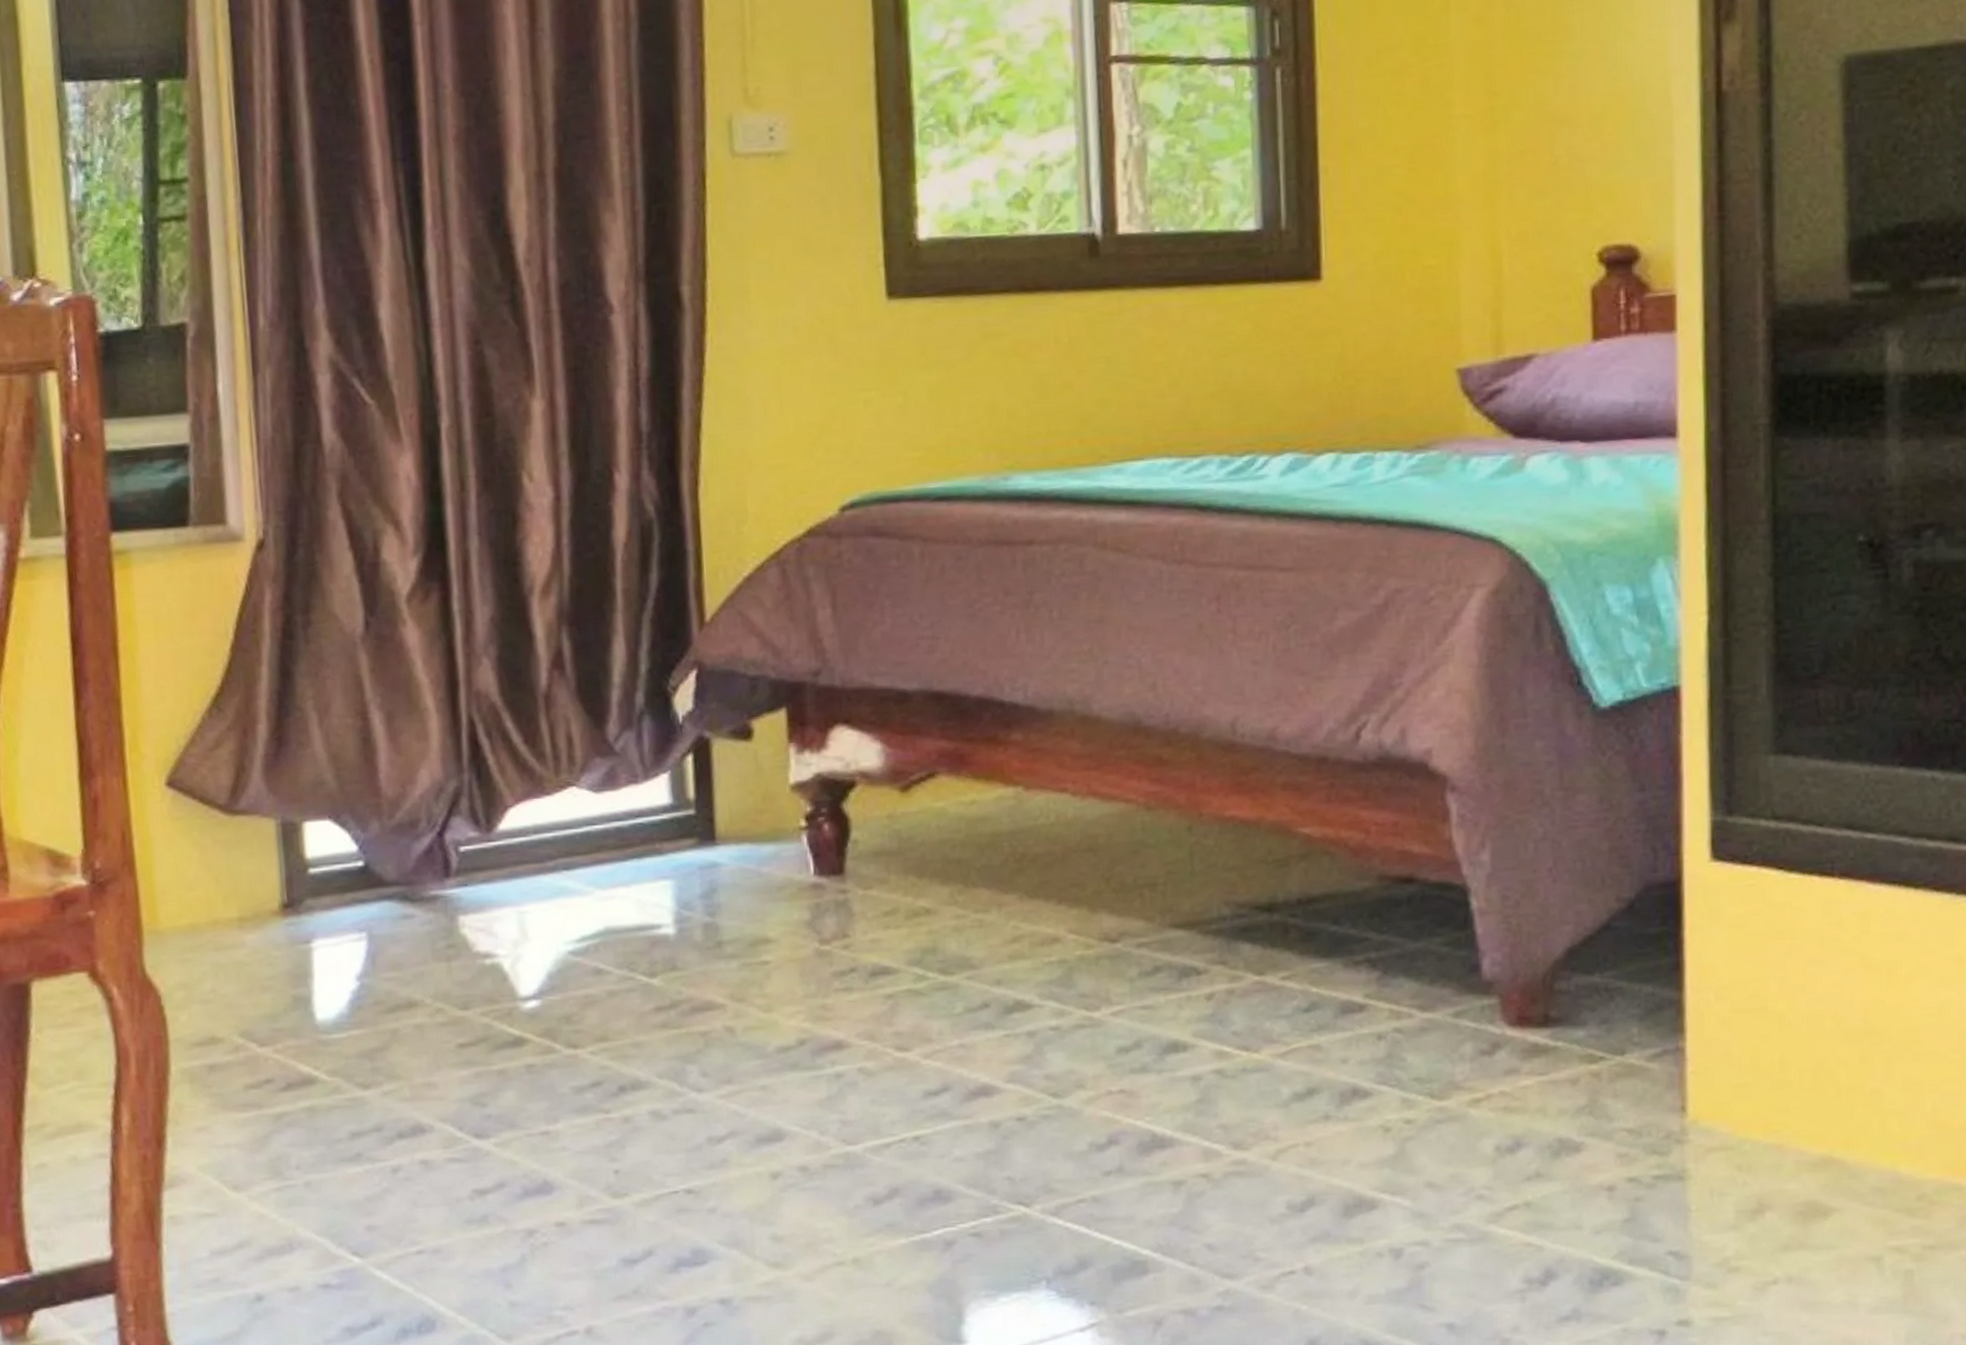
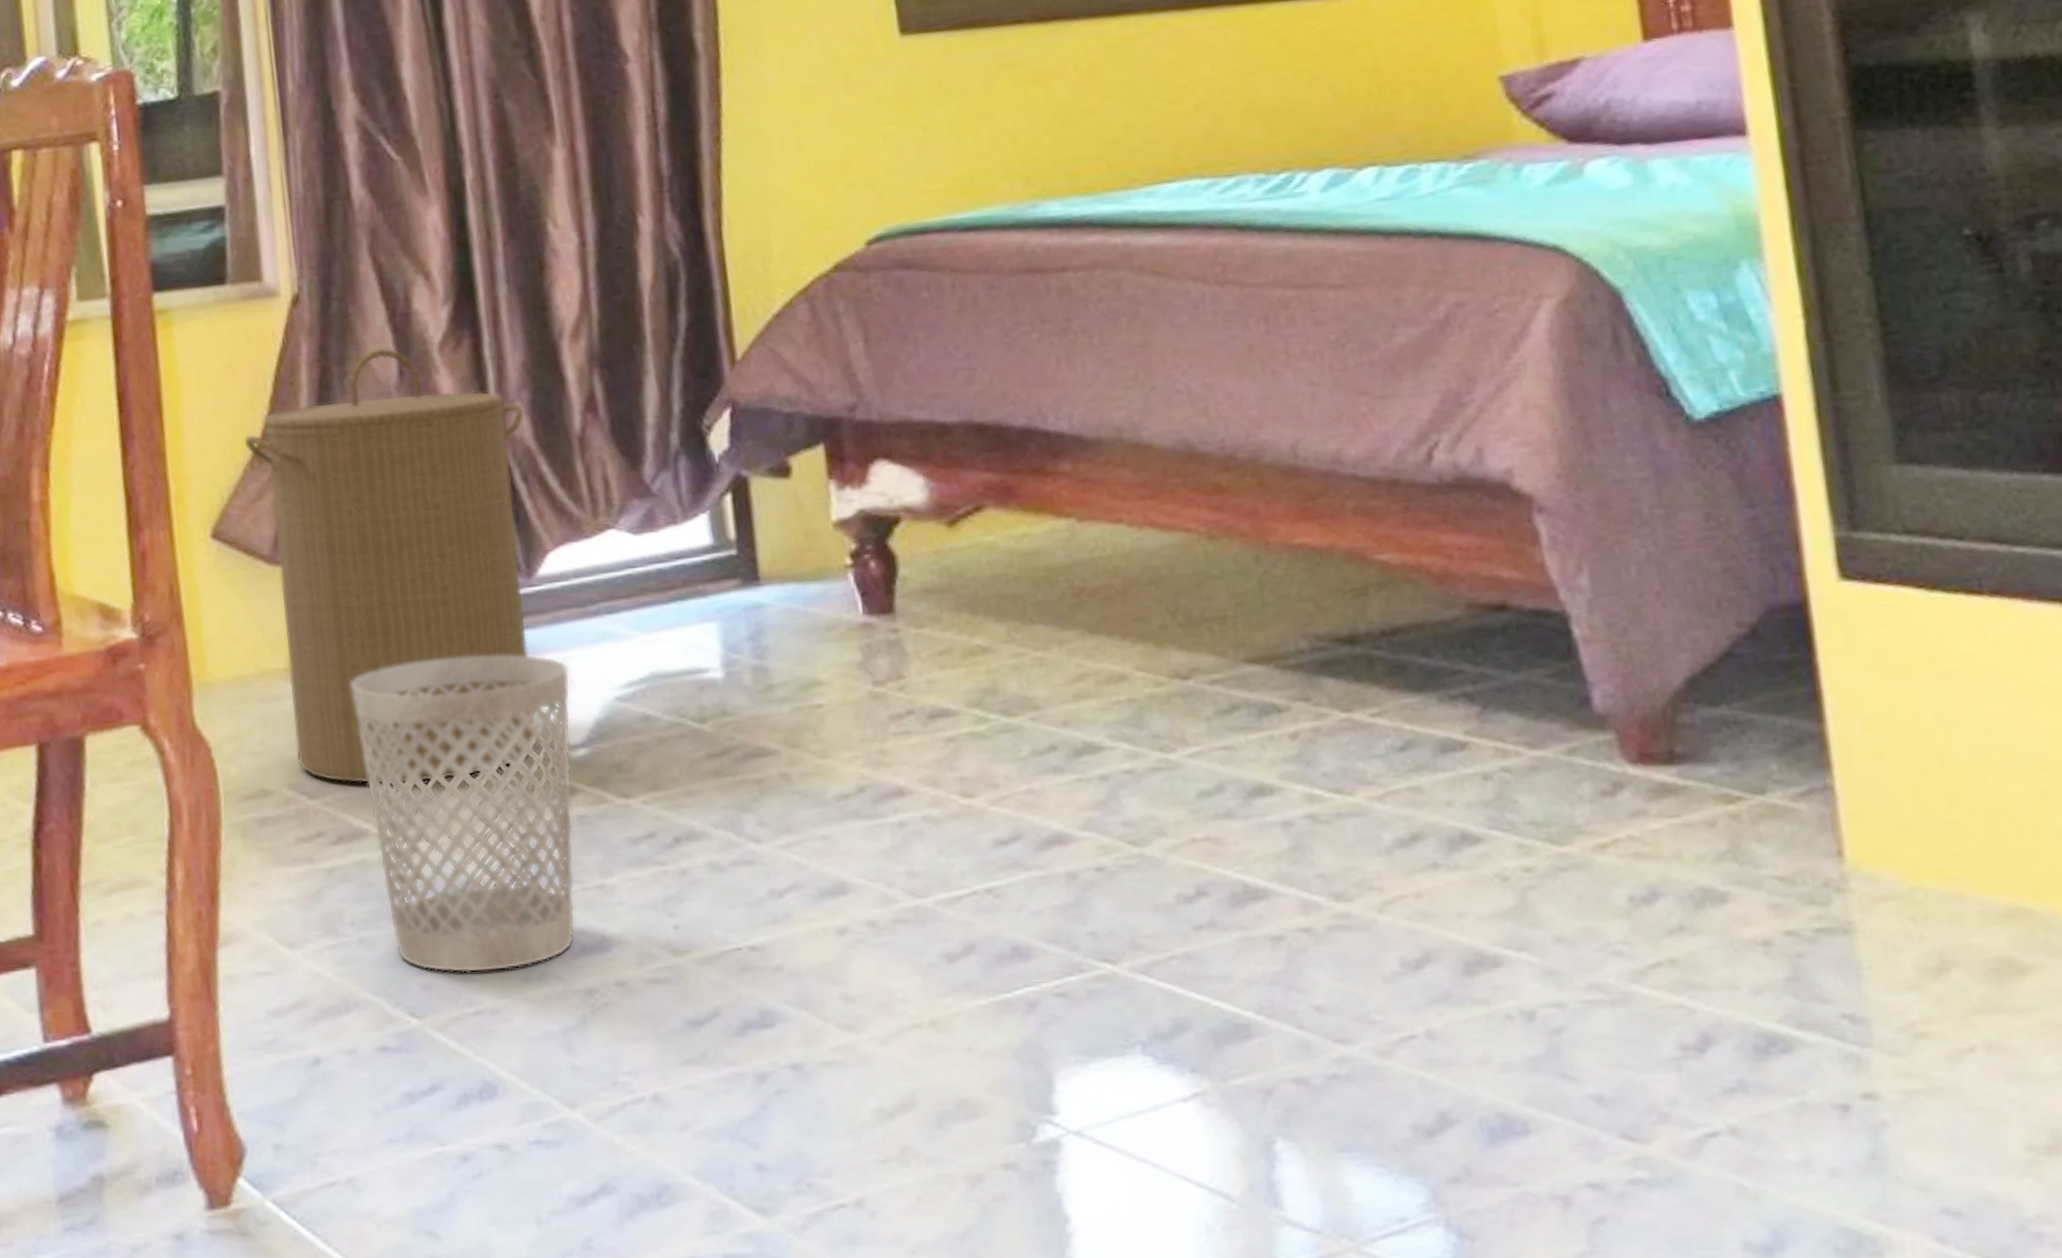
laundry hamper: none [203,597,492,1033] -> present [244,347,537,784]
wastebasket: none [305,908,525,1215] -> present [351,654,575,973]

